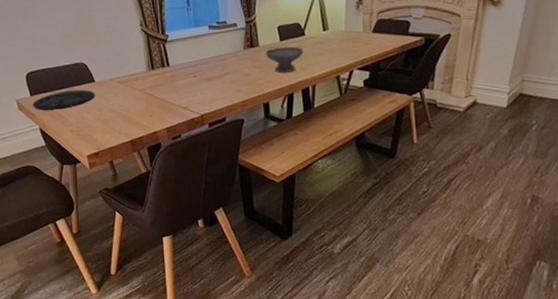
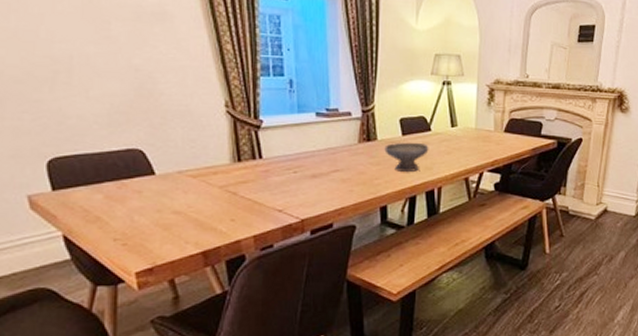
plate: present [32,90,95,110] -> none [53,185,154,210]

